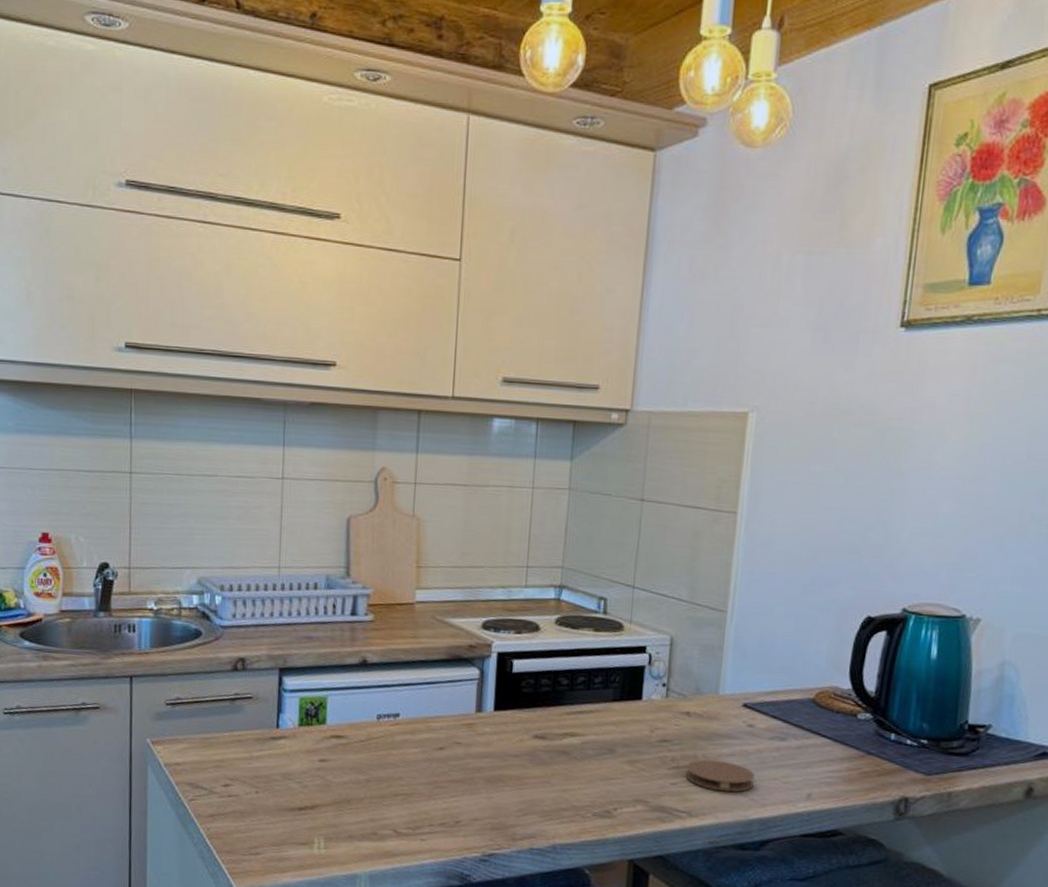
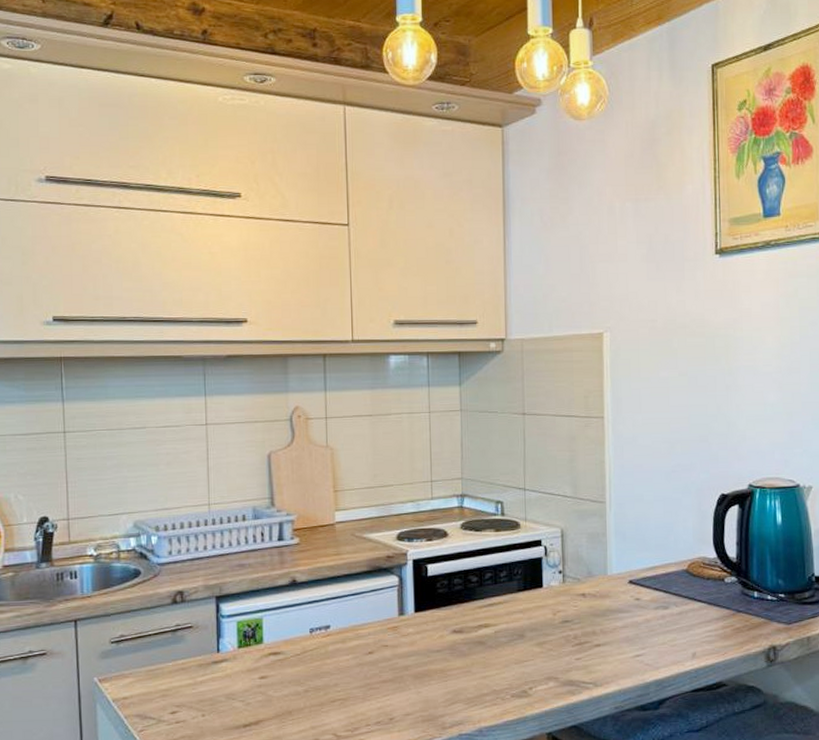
coaster: present [685,759,754,792] -> none [587,633,646,661]

